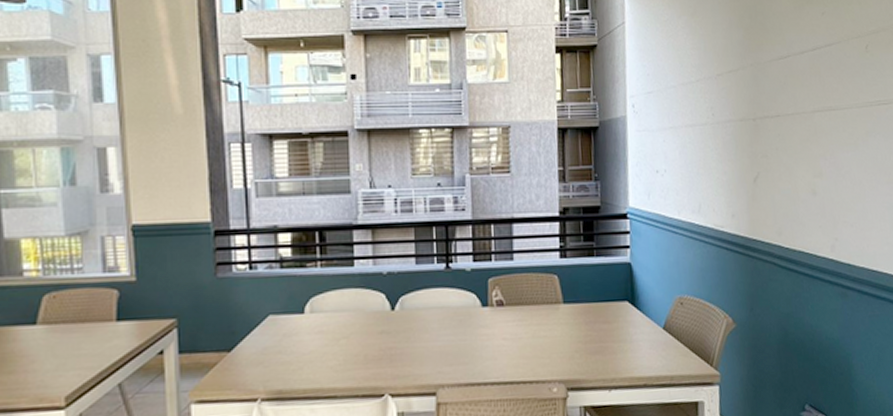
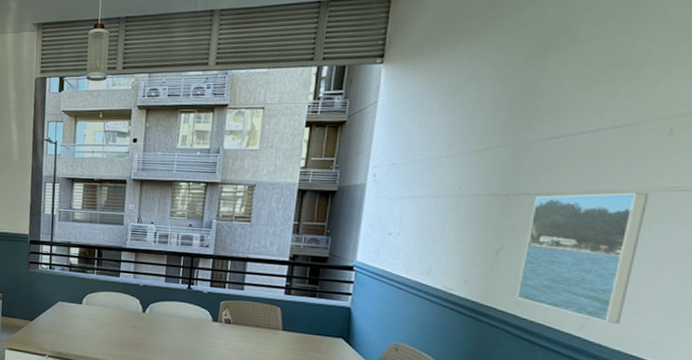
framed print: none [777,109,862,241] -> present [516,192,649,324]

